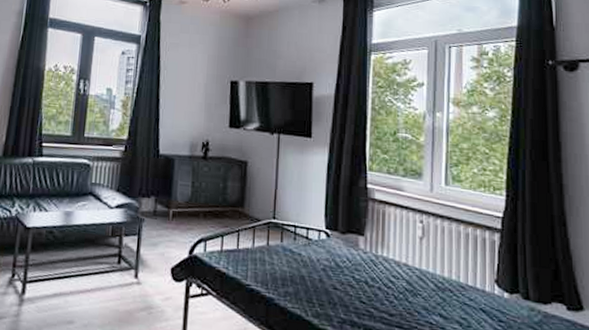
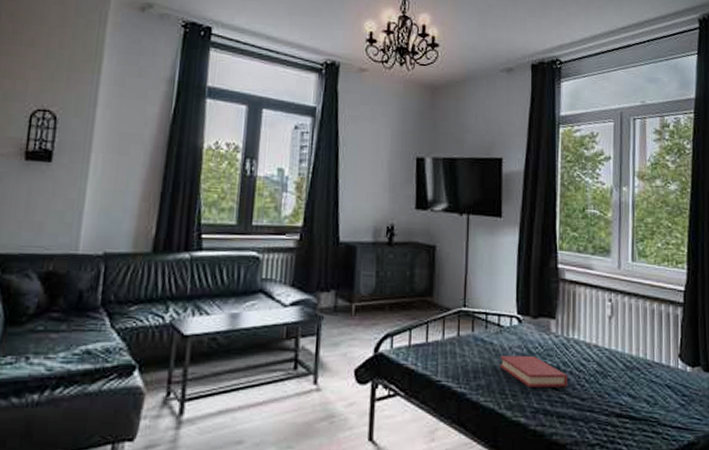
hardback book: none [307,267,375,302] -> present [499,356,567,388]

